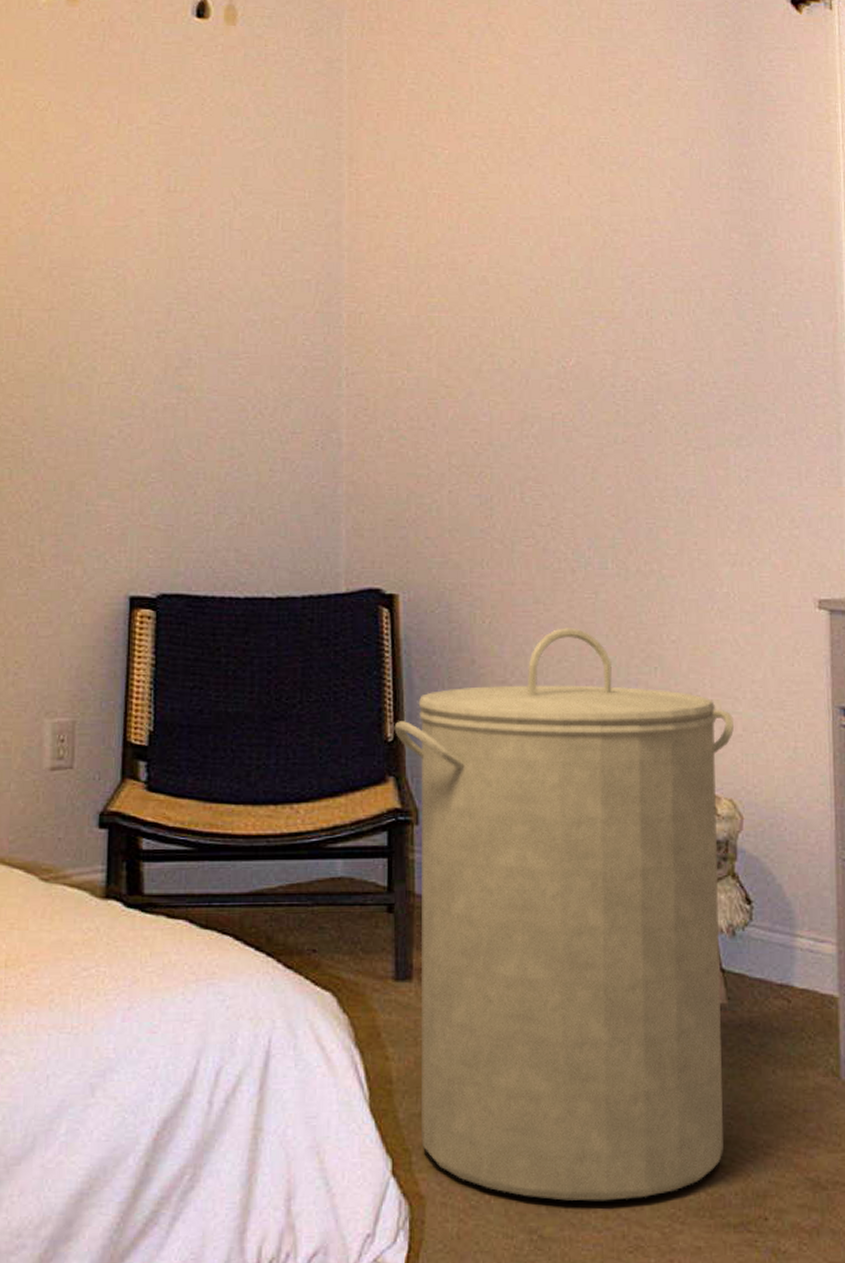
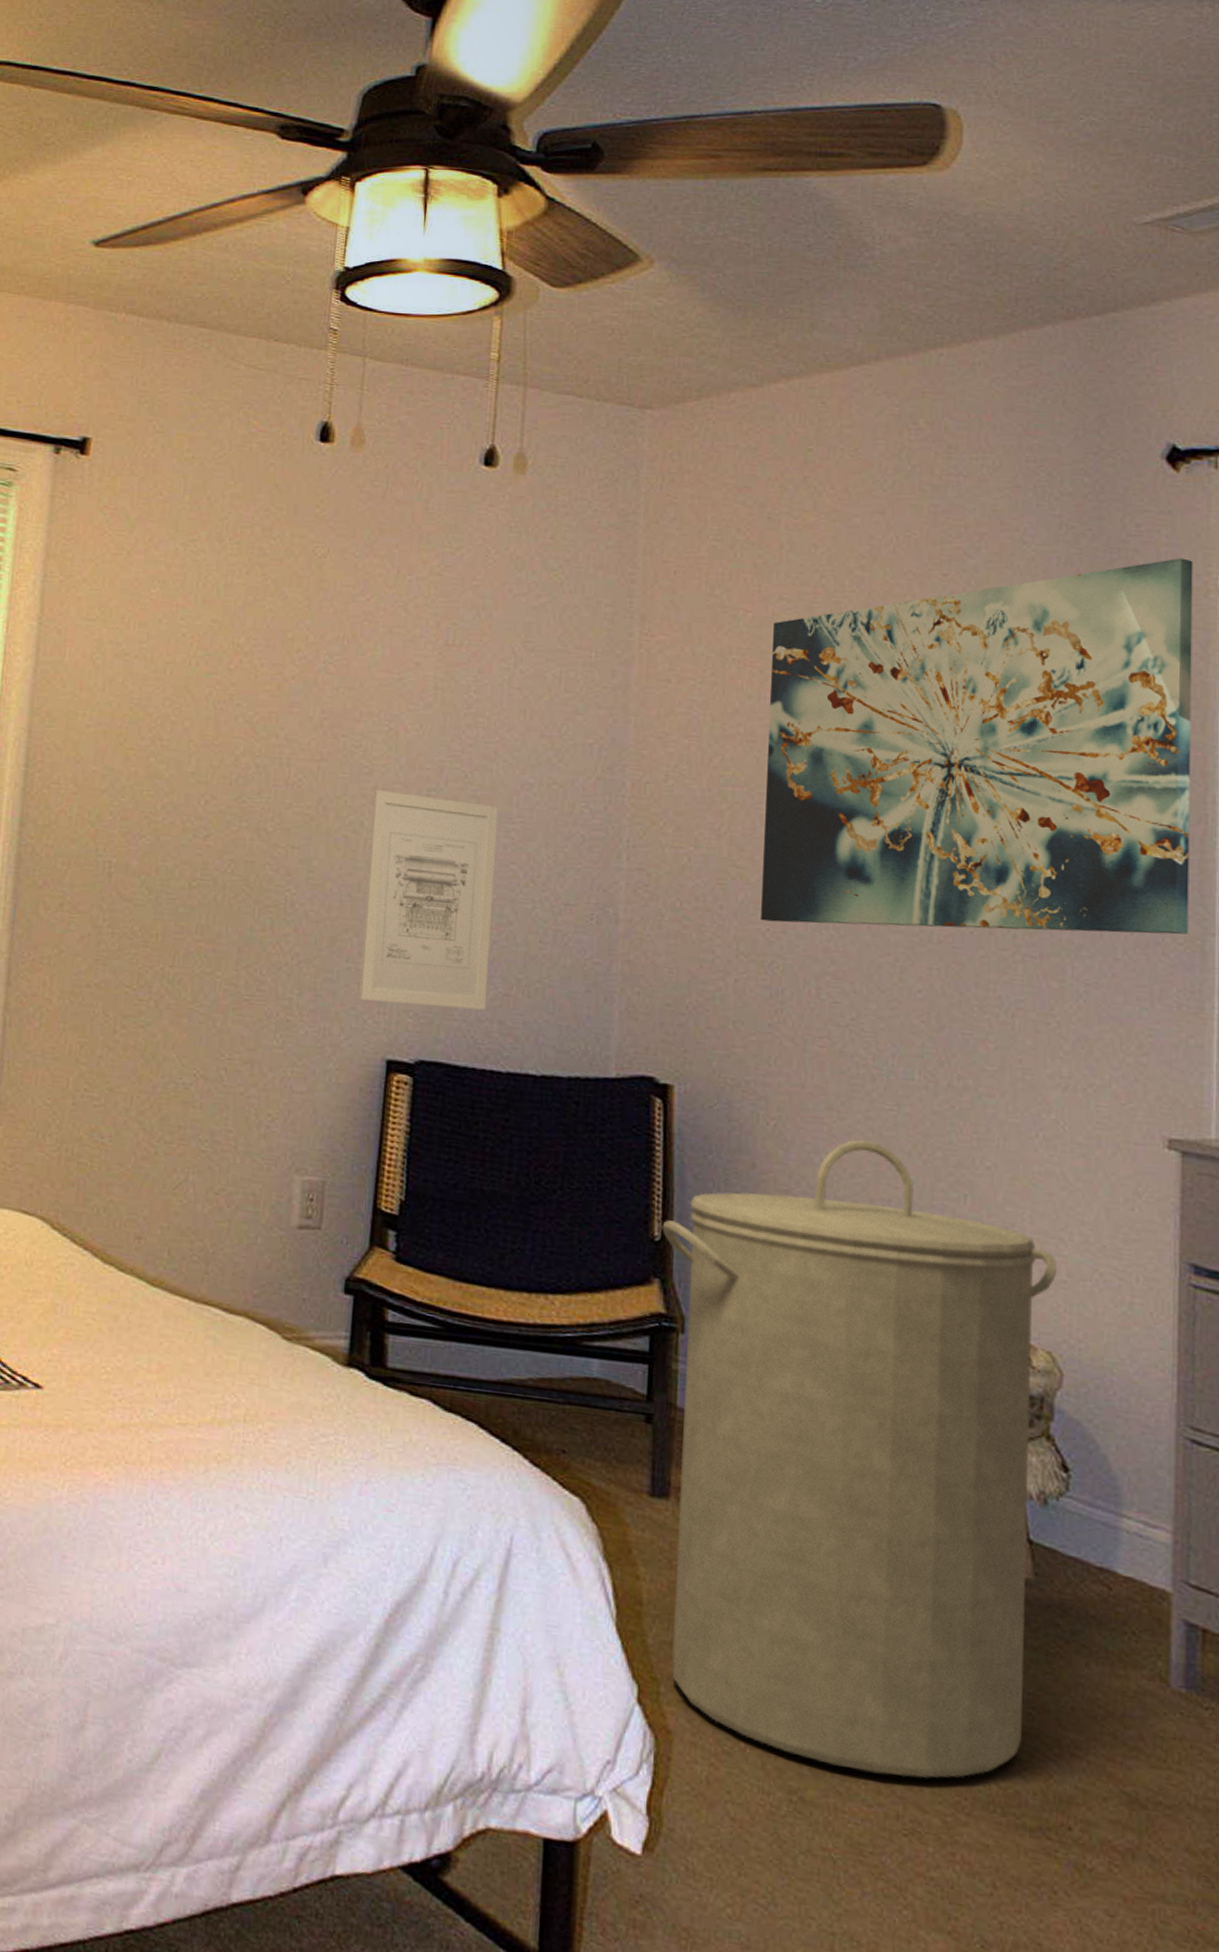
wall art: none [100,335,225,541] -> present [359,790,498,1010]
wall art: none [467,89,827,435] -> present [761,558,1193,935]

